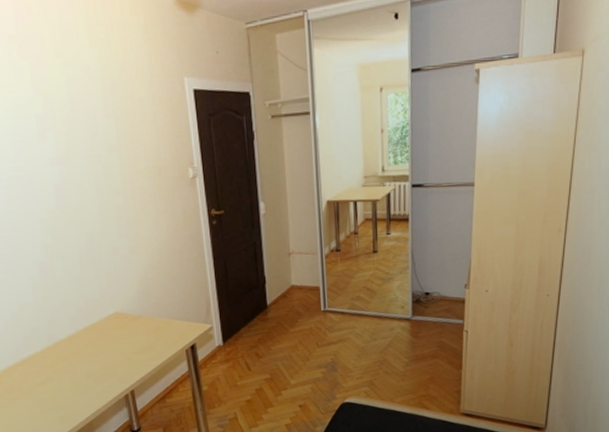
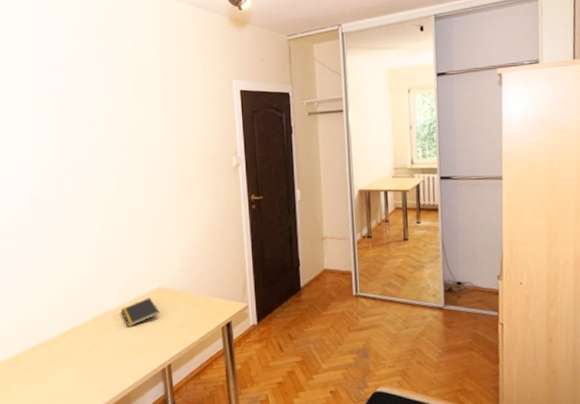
notepad: none [74,324,118,356] -> present [120,298,160,328]

